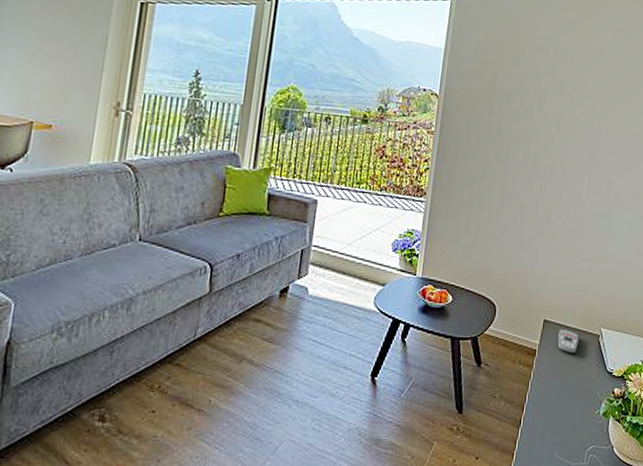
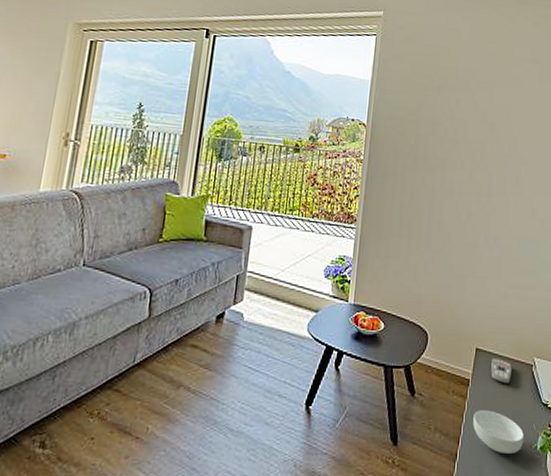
cereal bowl: none [538,379,588,419] -> present [473,410,525,454]

